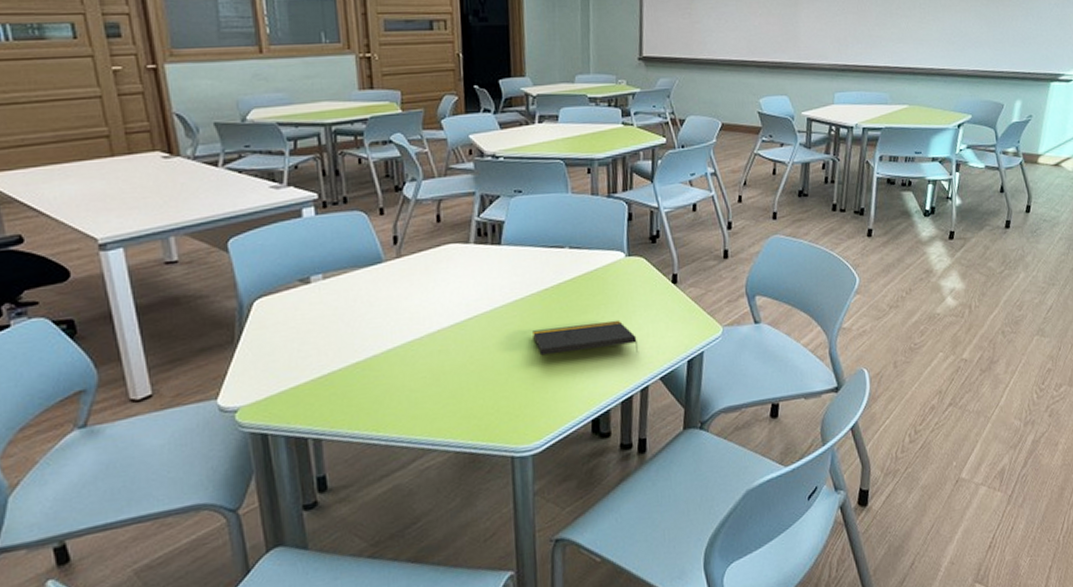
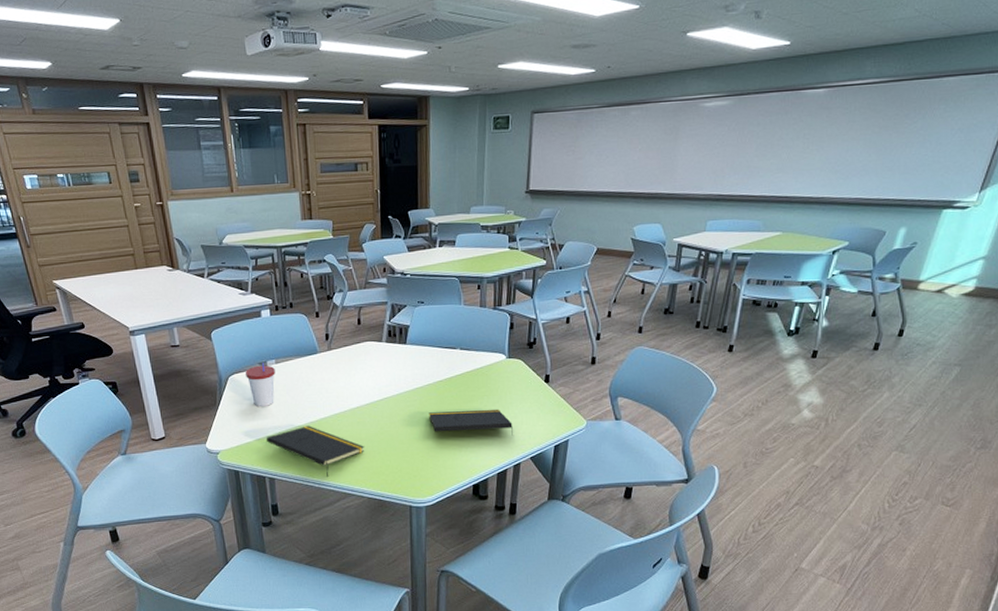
cup: none [279,279,323,340] -> present [246,363,275,406]
notepad: none [308,360,450,429] -> present [265,425,365,477]

